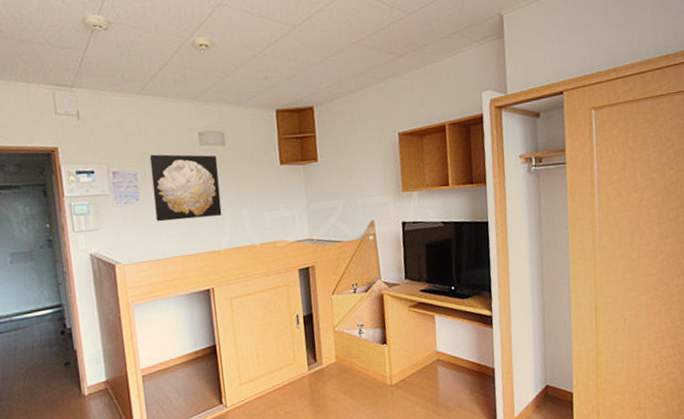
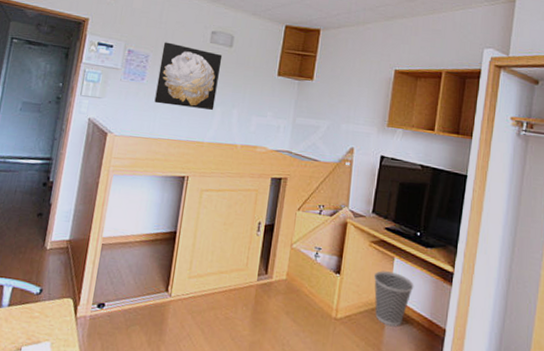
wastebasket: none [418,329,458,379] -> present [373,271,414,327]

